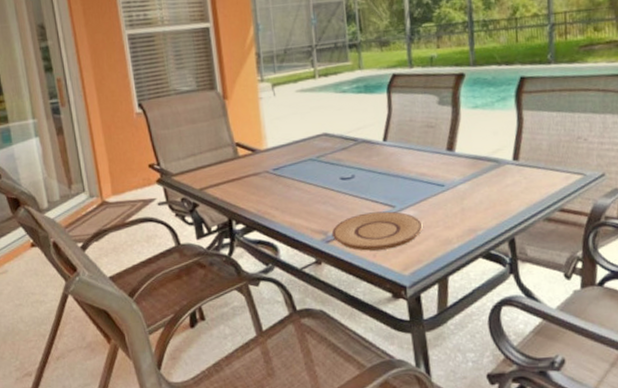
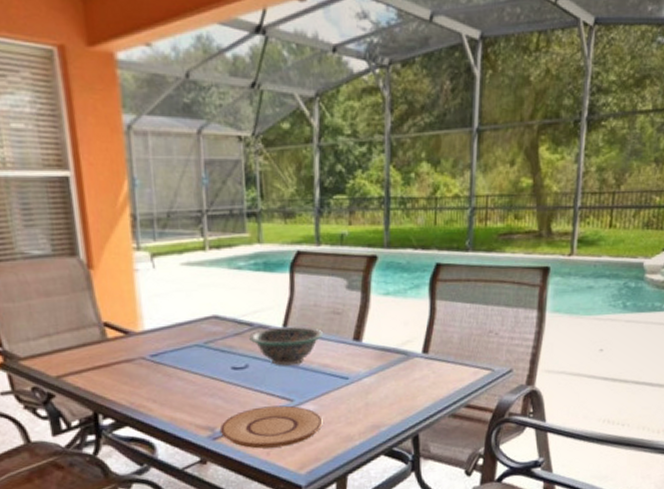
decorative bowl: none [354,139,419,176] -> present [249,325,323,366]

